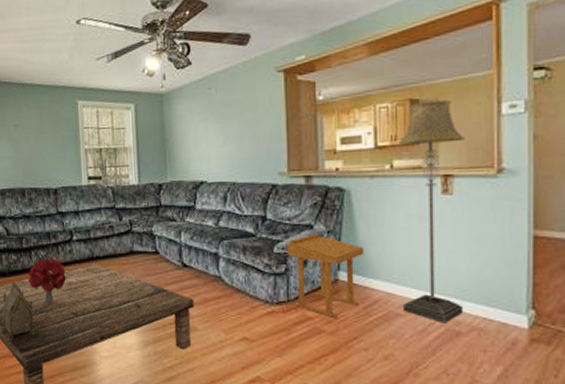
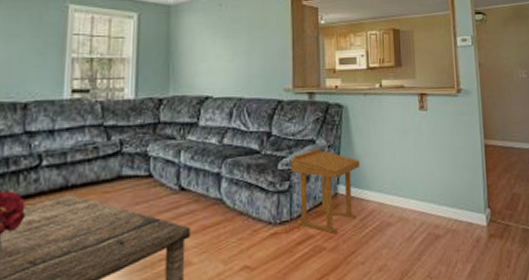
floor lamp: present [398,100,465,323] -> none [385,32,441,228]

